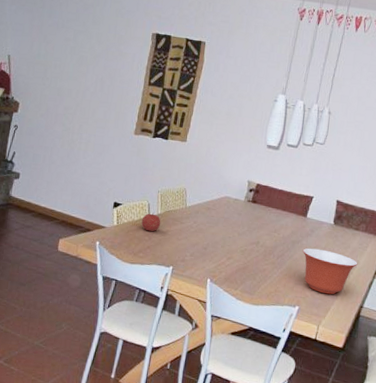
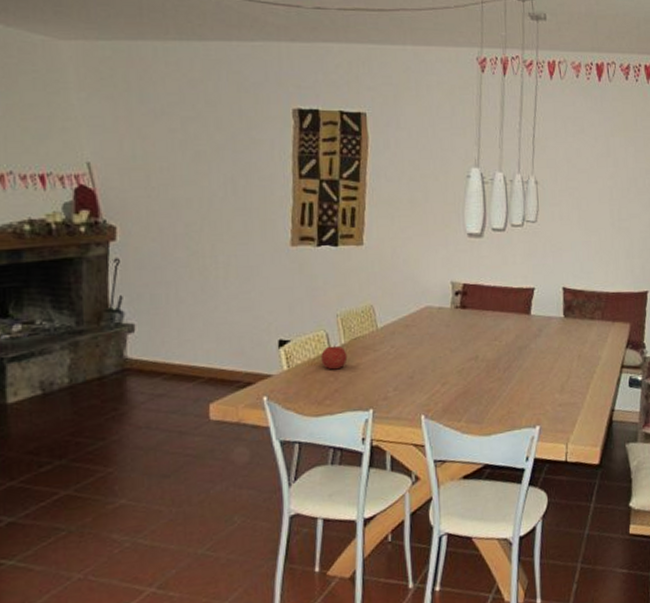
mixing bowl: present [302,248,358,295] -> none [532,350,600,404]

